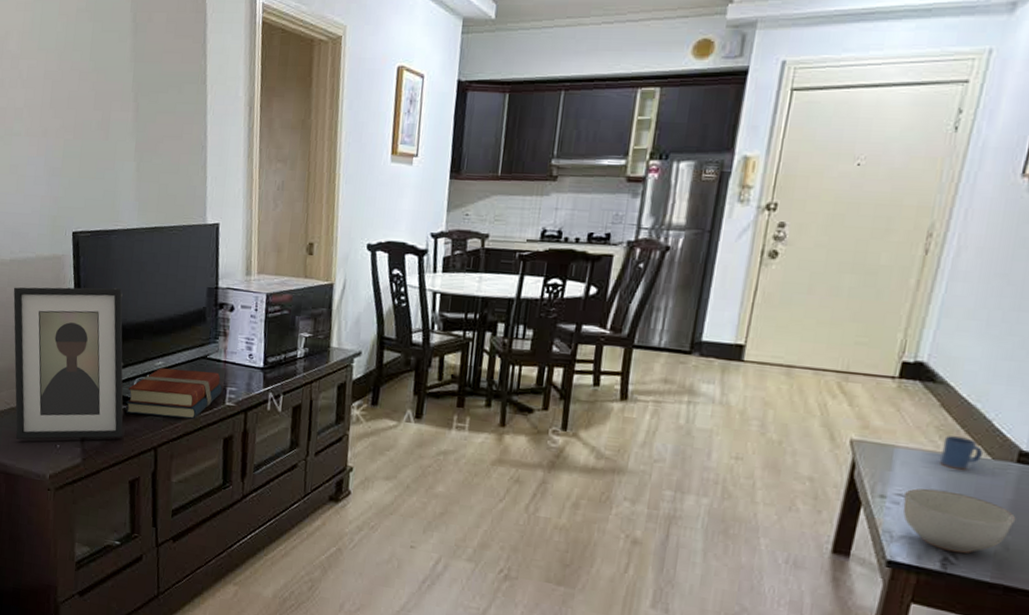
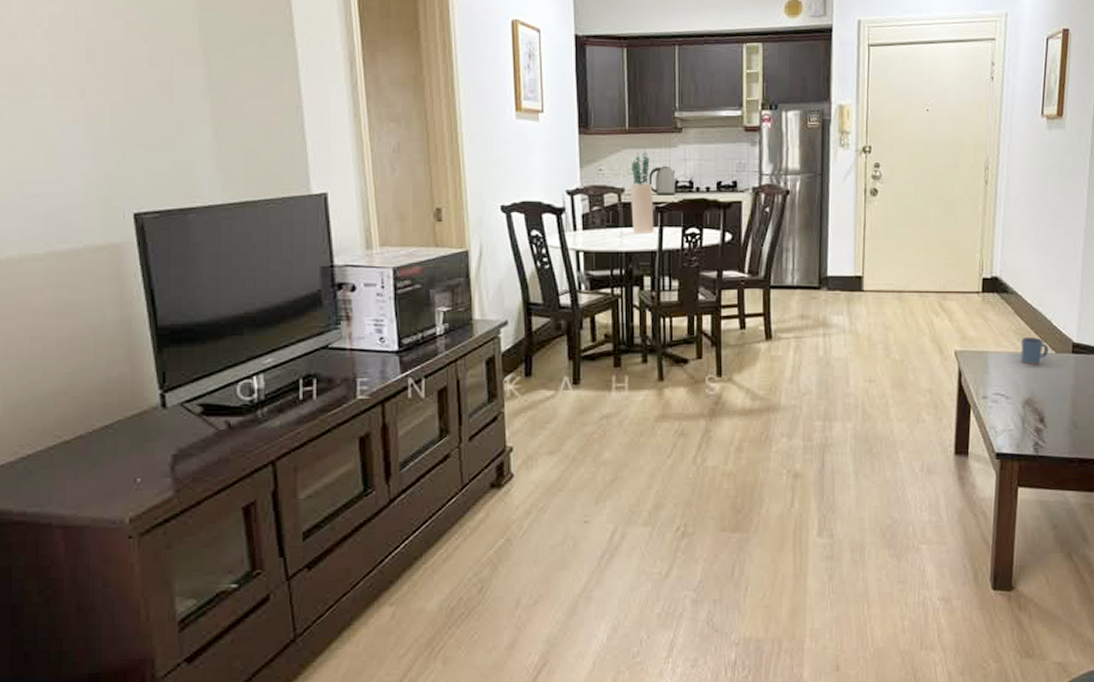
picture frame: present [13,287,124,440] -> none [53,276,229,480]
books: present [125,368,222,419] -> none [227,363,351,427]
vase: none [492,196,519,281] -> present [629,148,654,235]
kettle: none [515,213,545,246] -> present [649,165,676,197]
bowl: present [902,488,1016,554] -> none [1000,385,1079,437]

